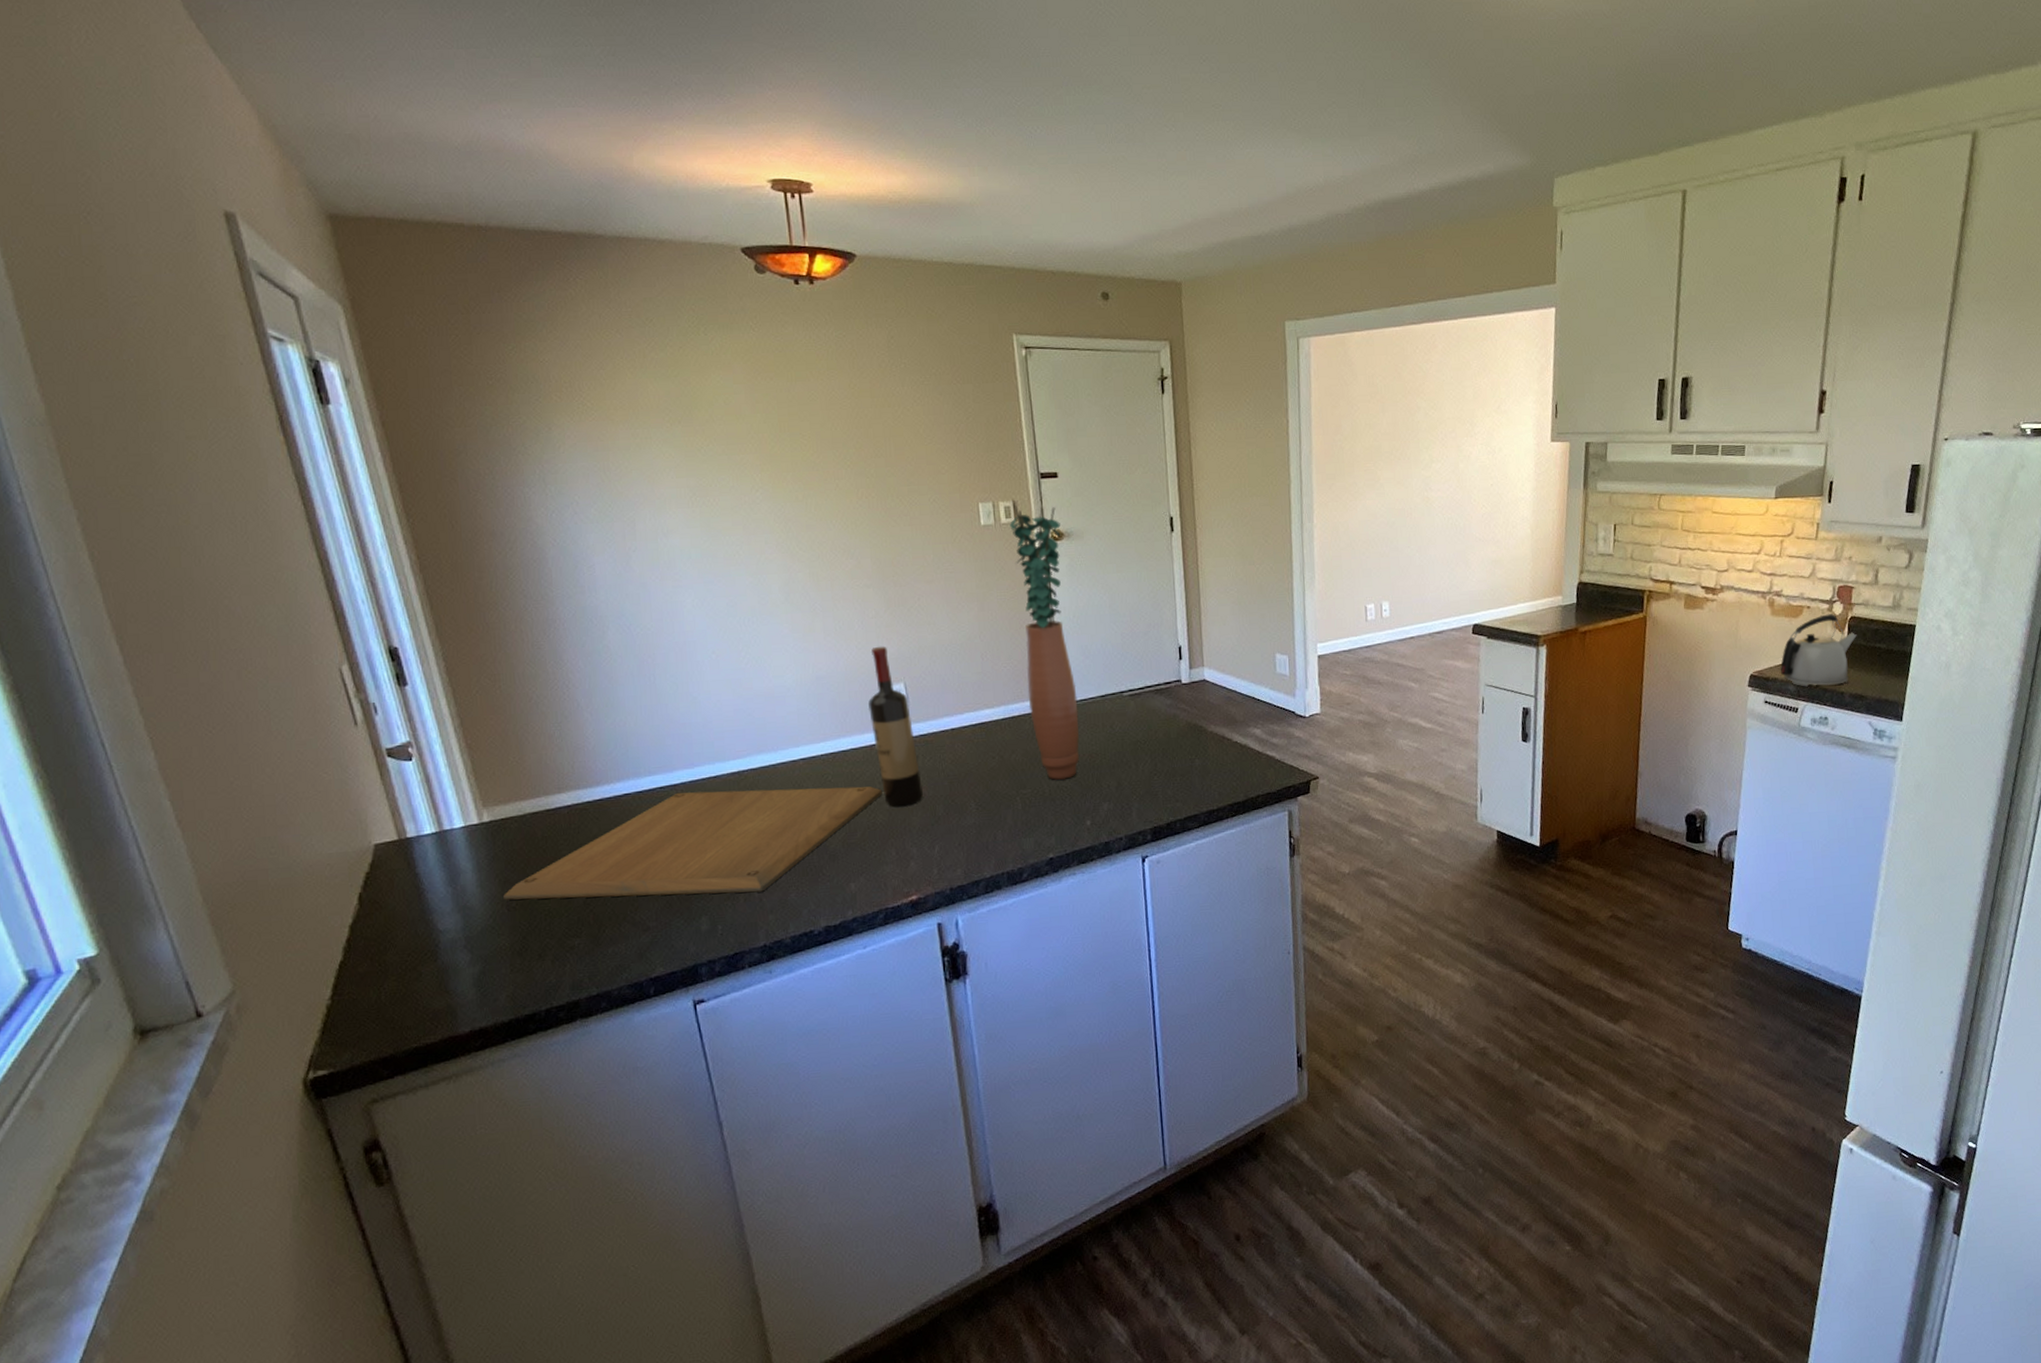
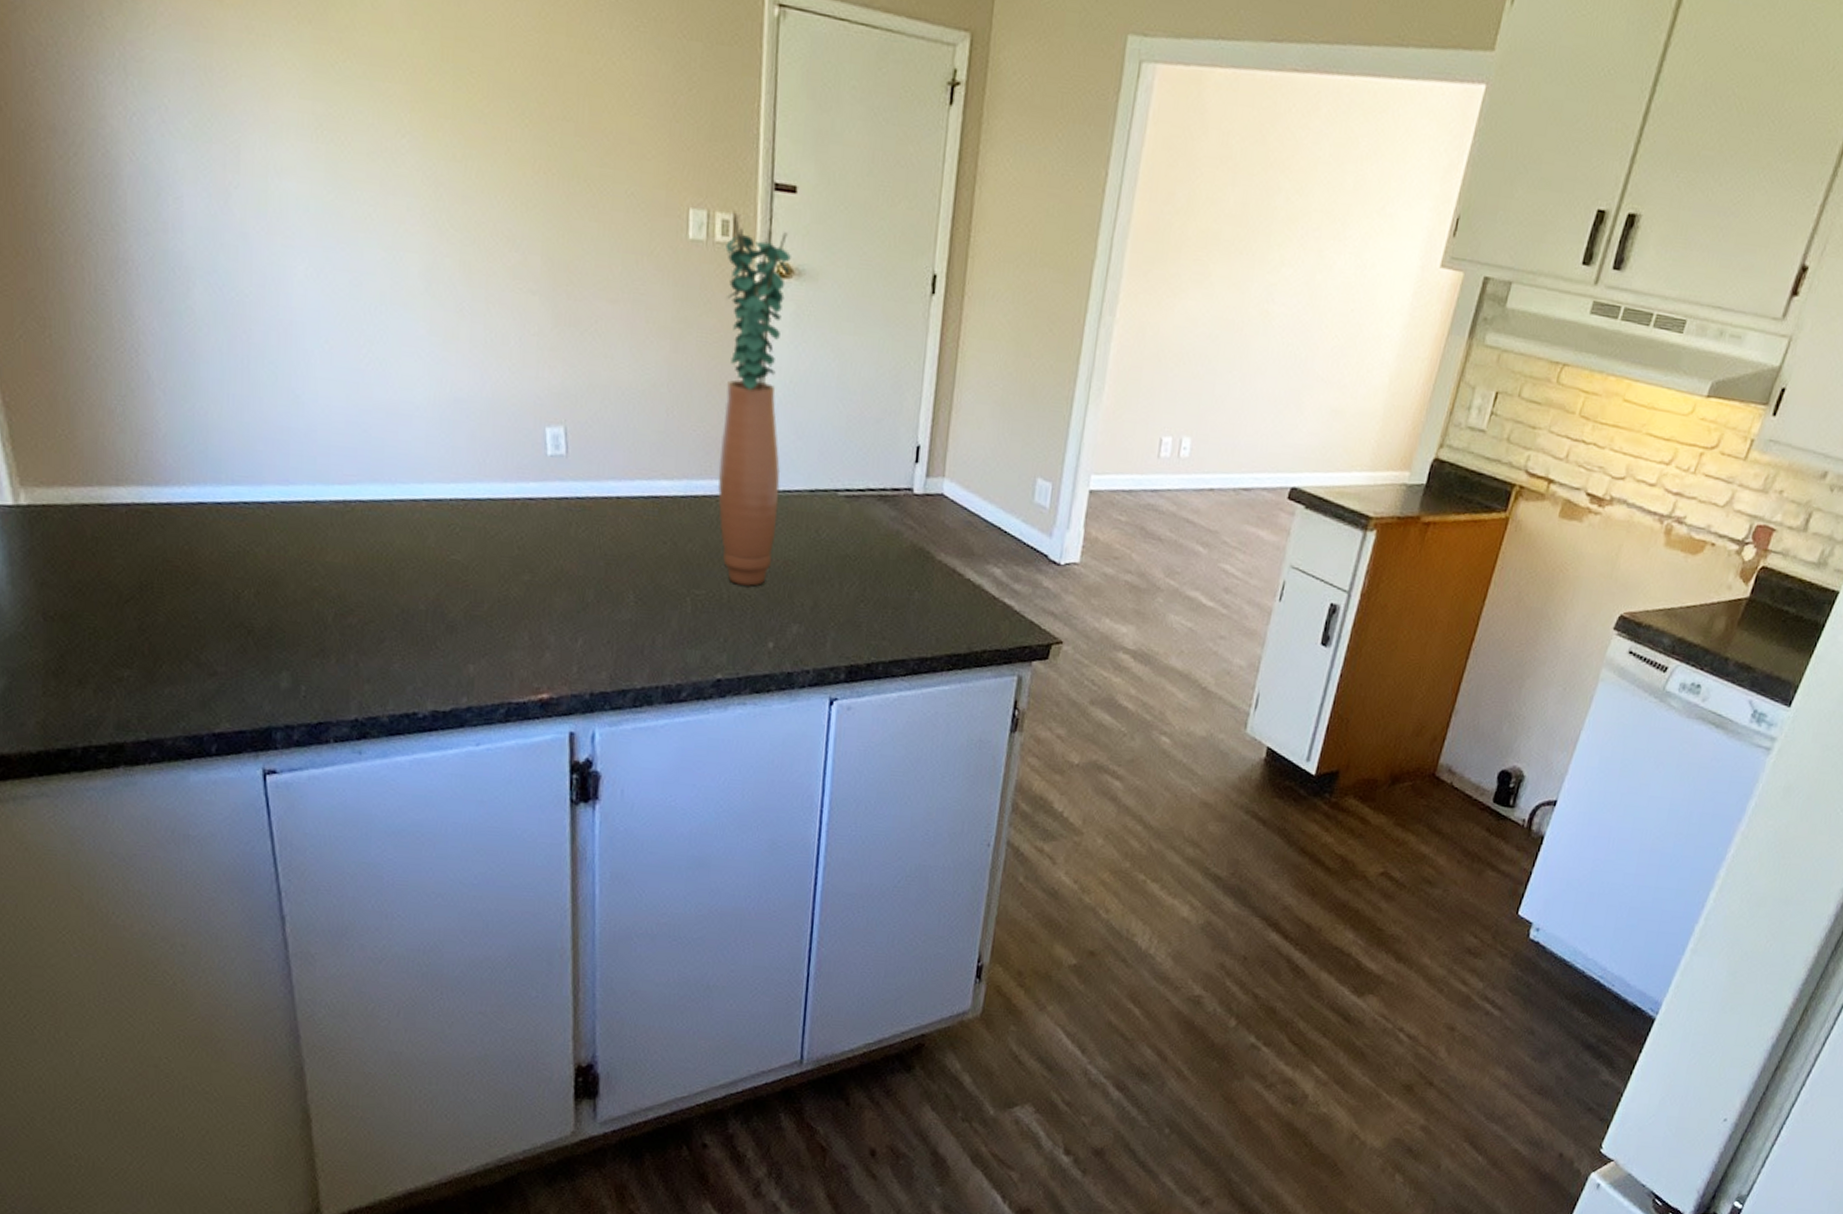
chopping board: present [503,786,882,900] -> none [39,512,521,655]
wine bottle: present [868,646,923,806] -> none [516,373,572,582]
kettle: present [1780,614,1858,687] -> none [1657,557,1765,649]

